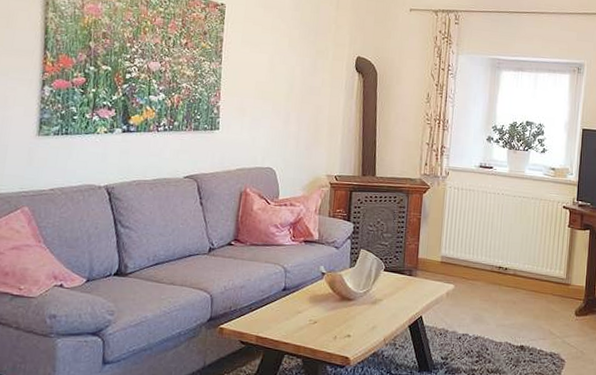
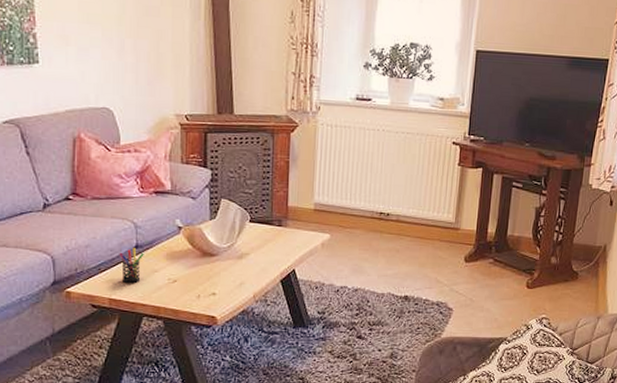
pen holder: none [268,290,291,323] -> present [119,248,144,284]

